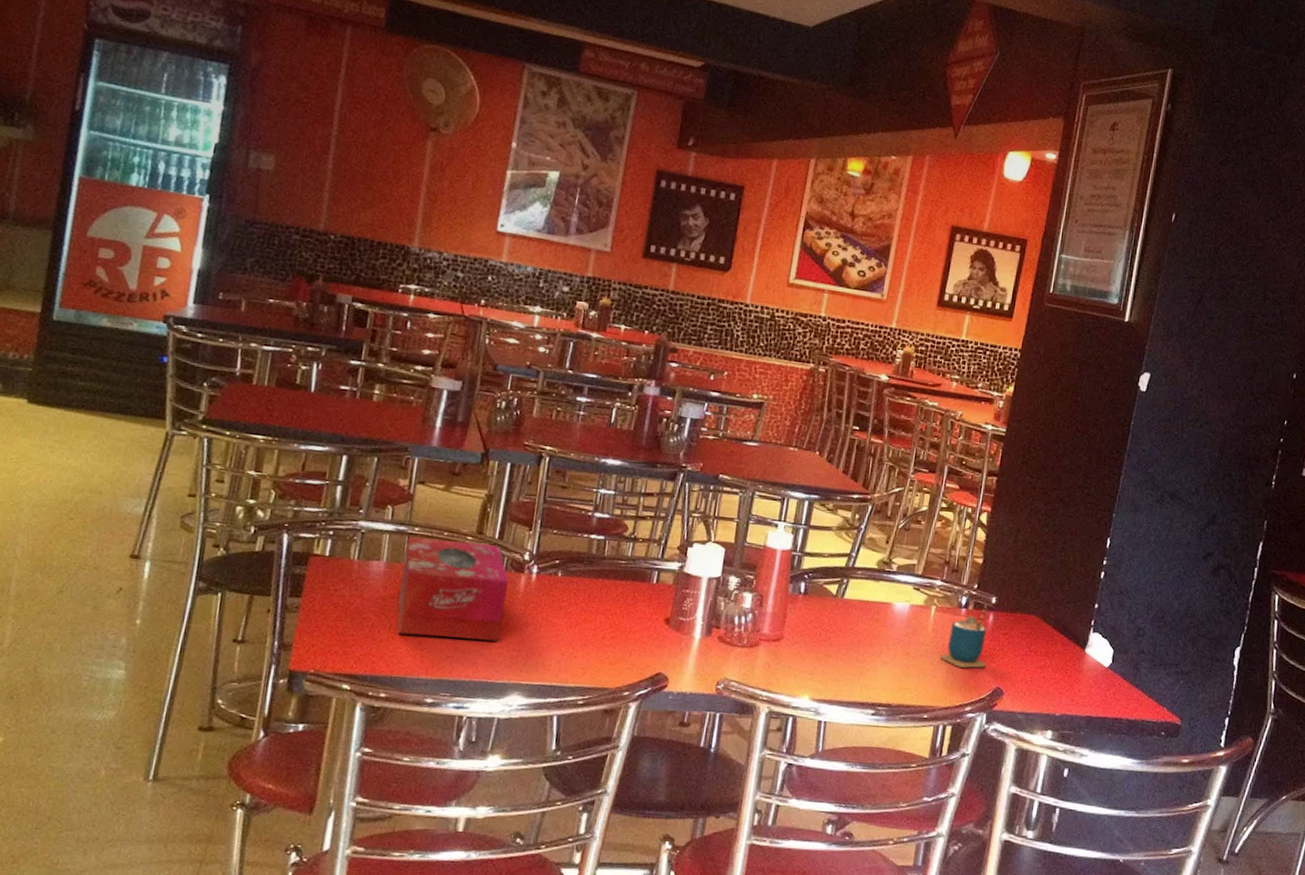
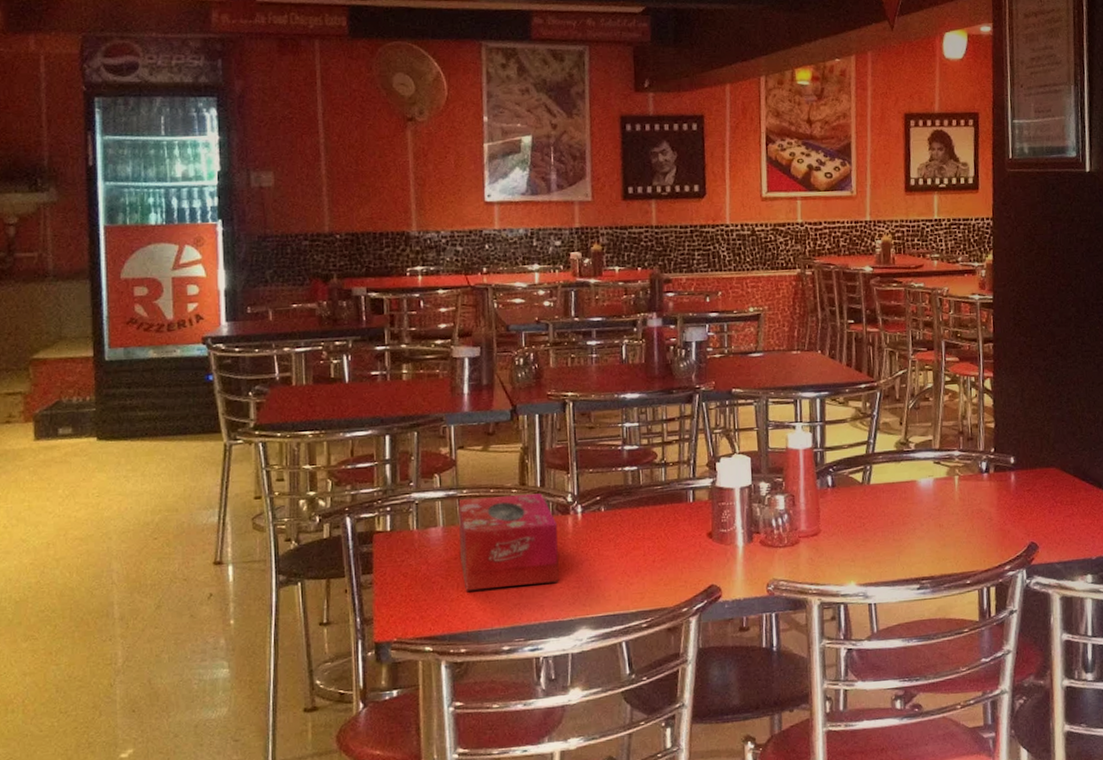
cup: present [940,604,987,668] -> none [972,466,1017,530]

